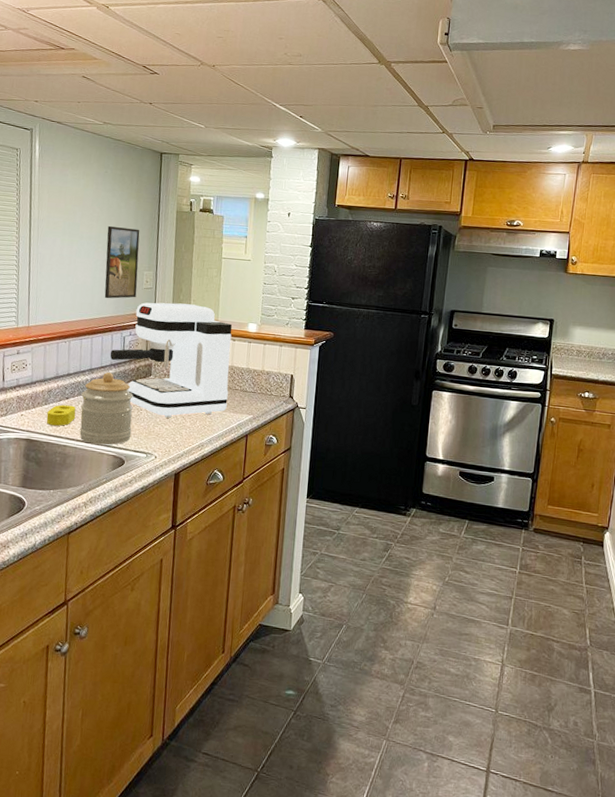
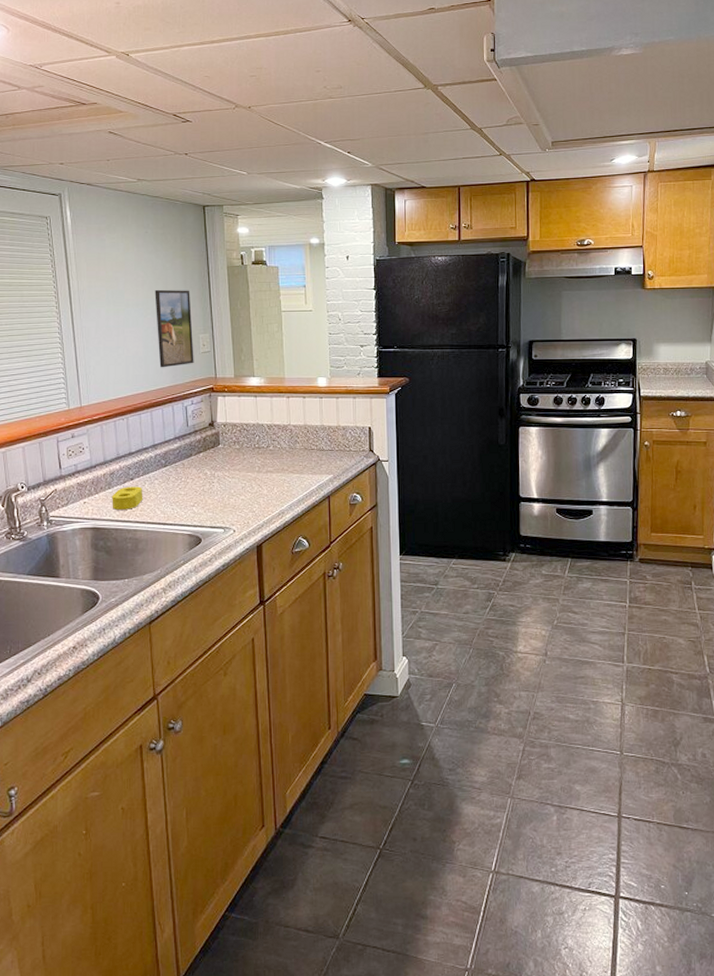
jar: present [79,372,133,445] -> none [146,446,205,525]
coffee maker: present [110,302,233,418] -> none [173,364,304,488]

